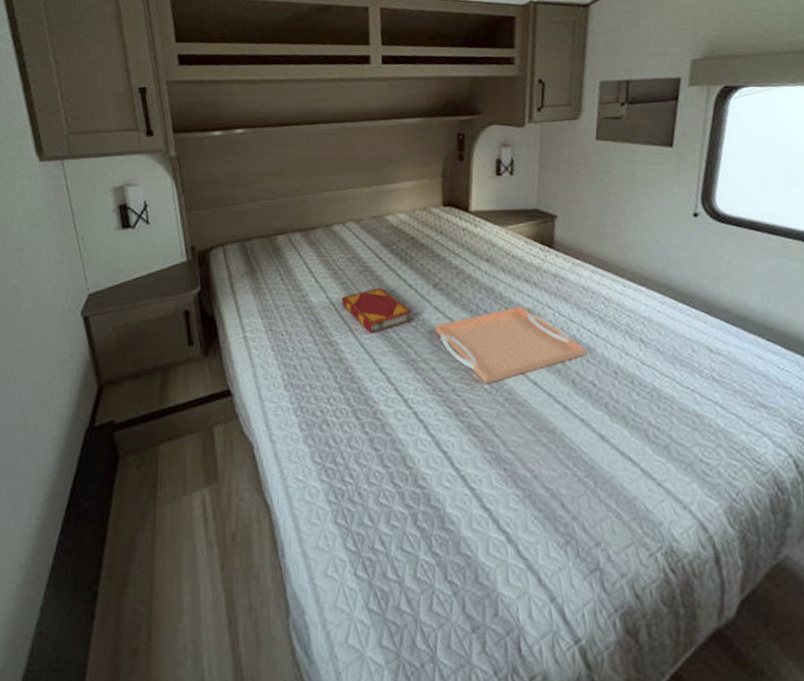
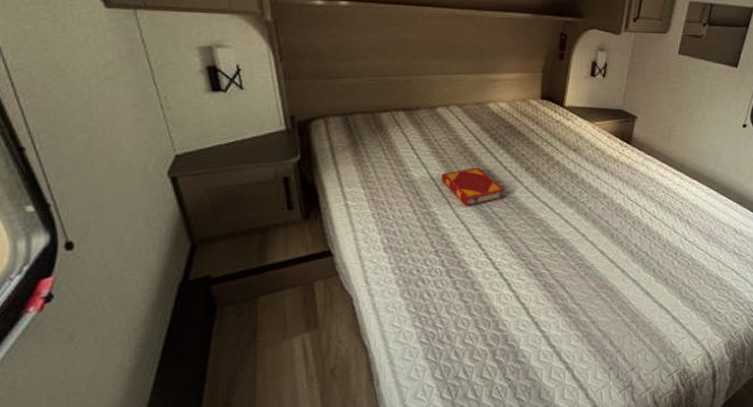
serving tray: present [434,306,587,384] -> none [523,190,645,252]

